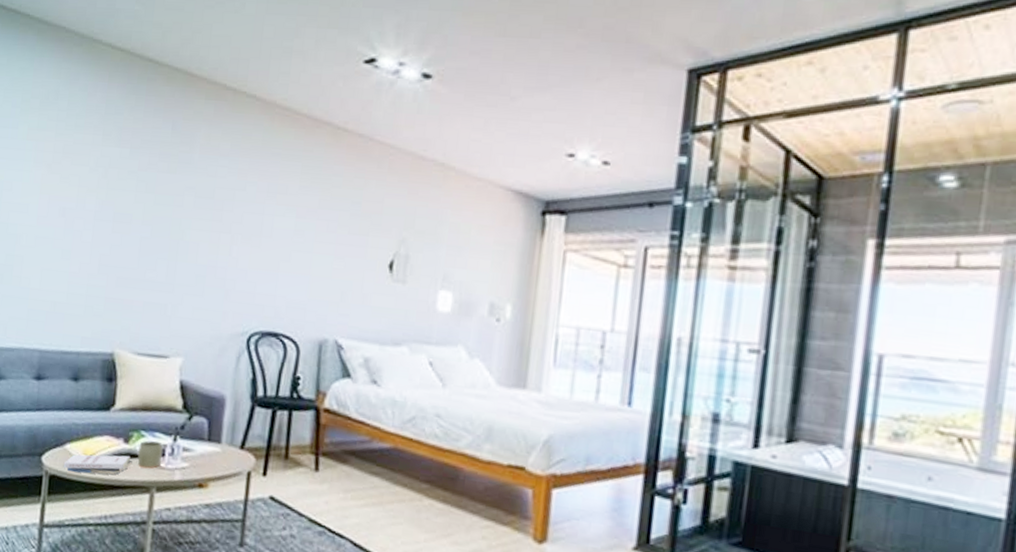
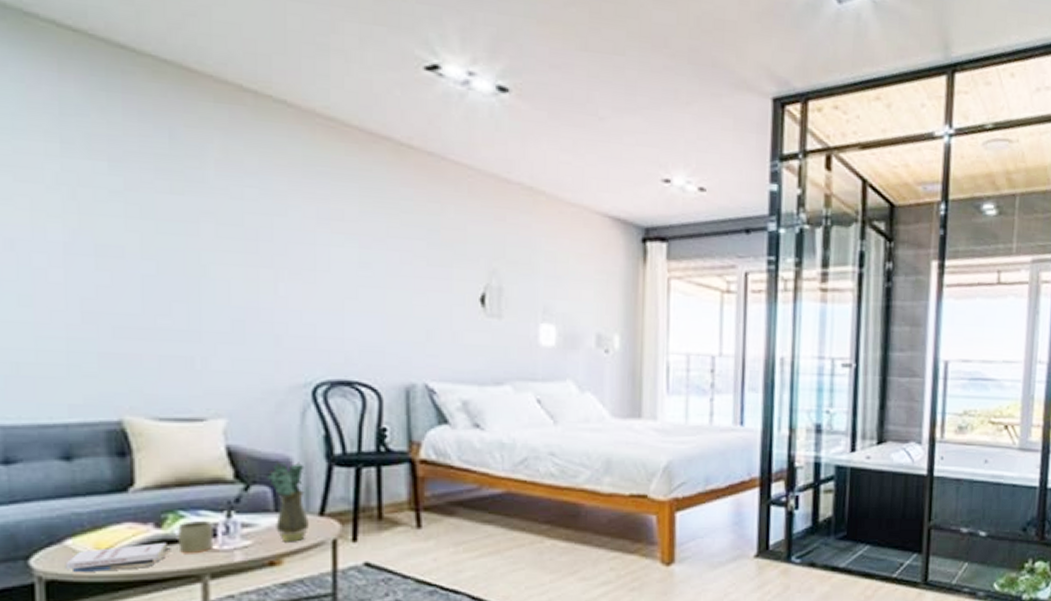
vase: none [205,396,234,470] -> present [267,460,309,542]

